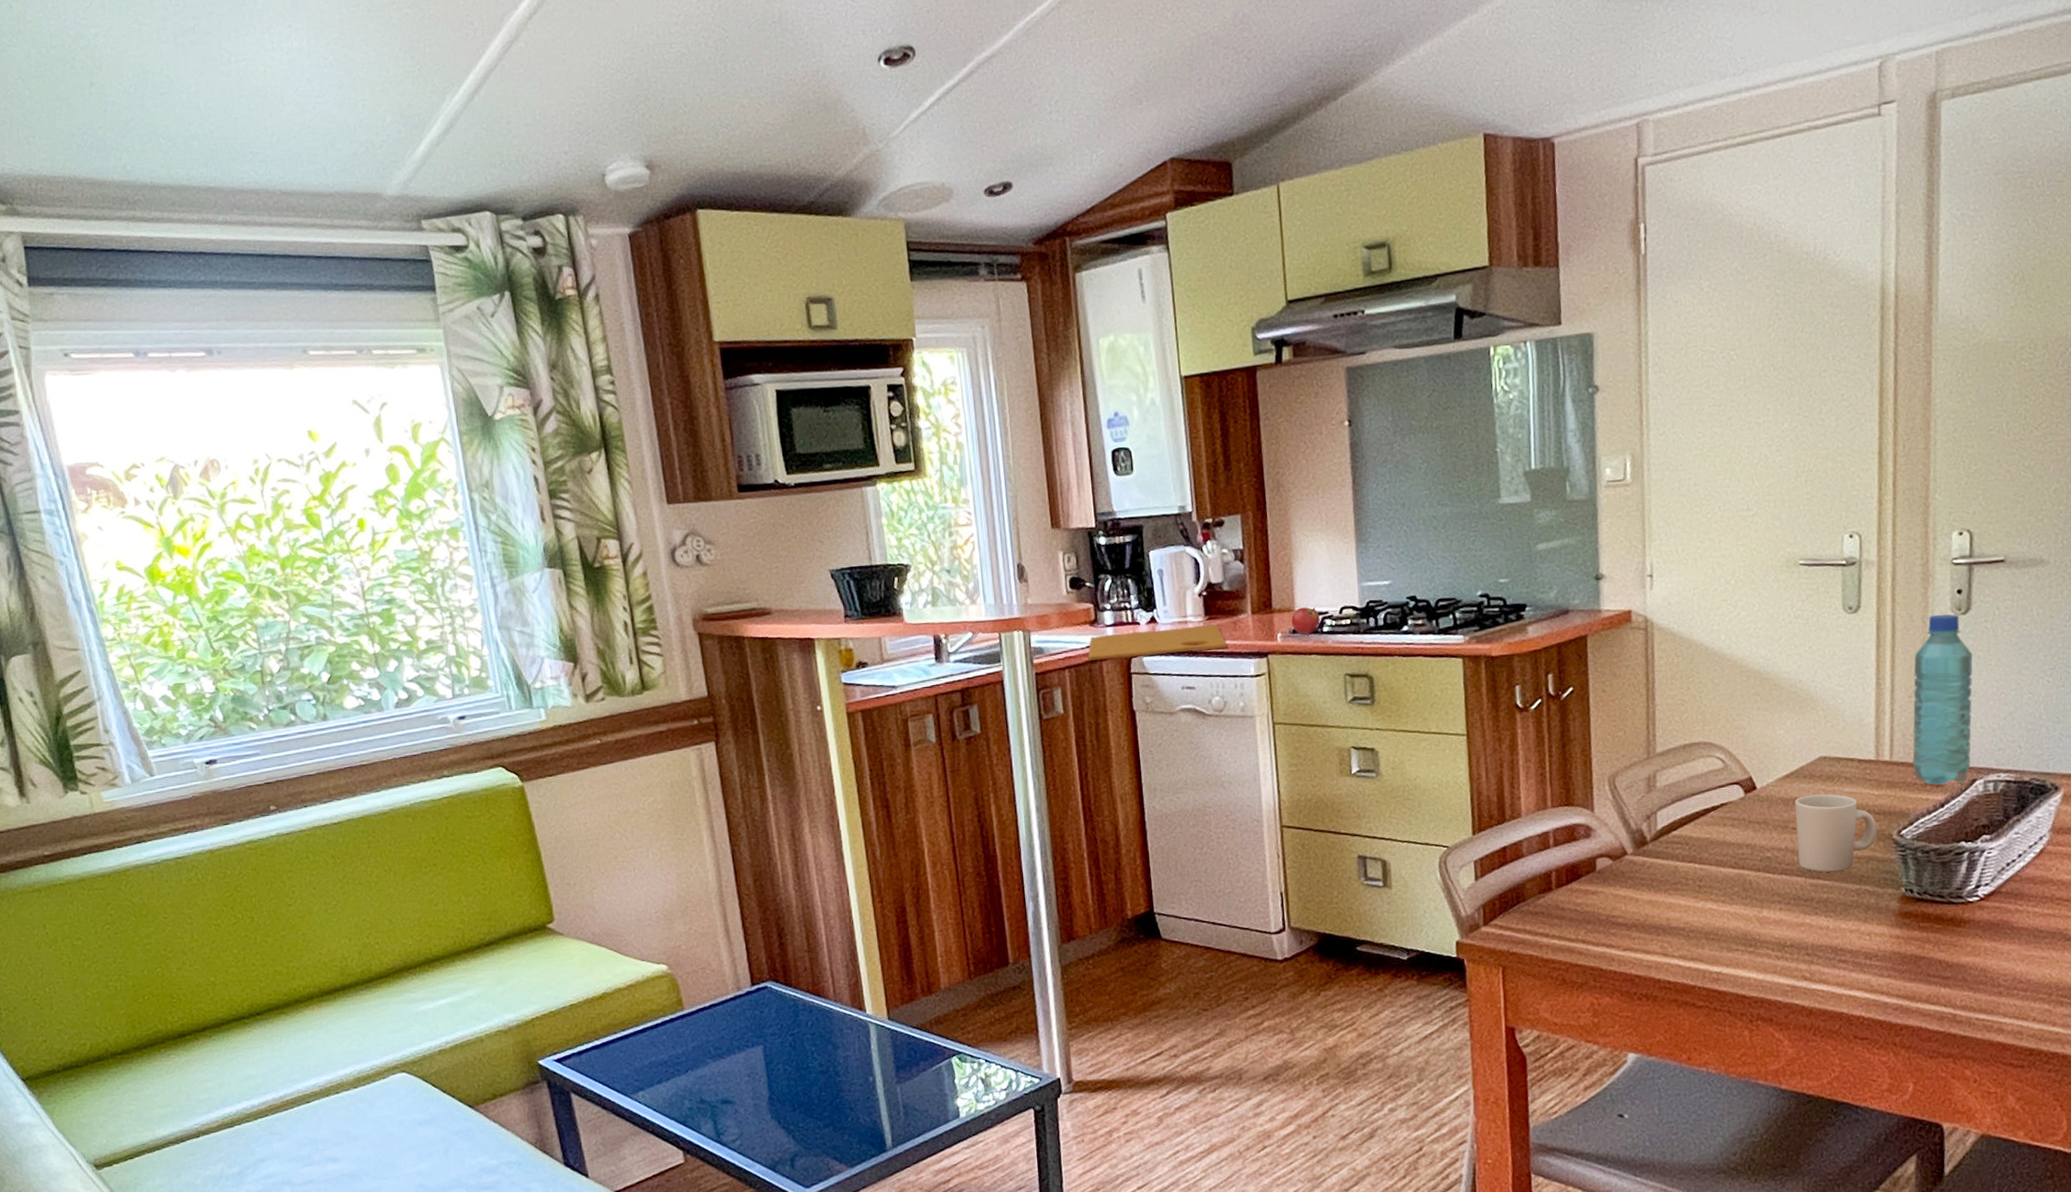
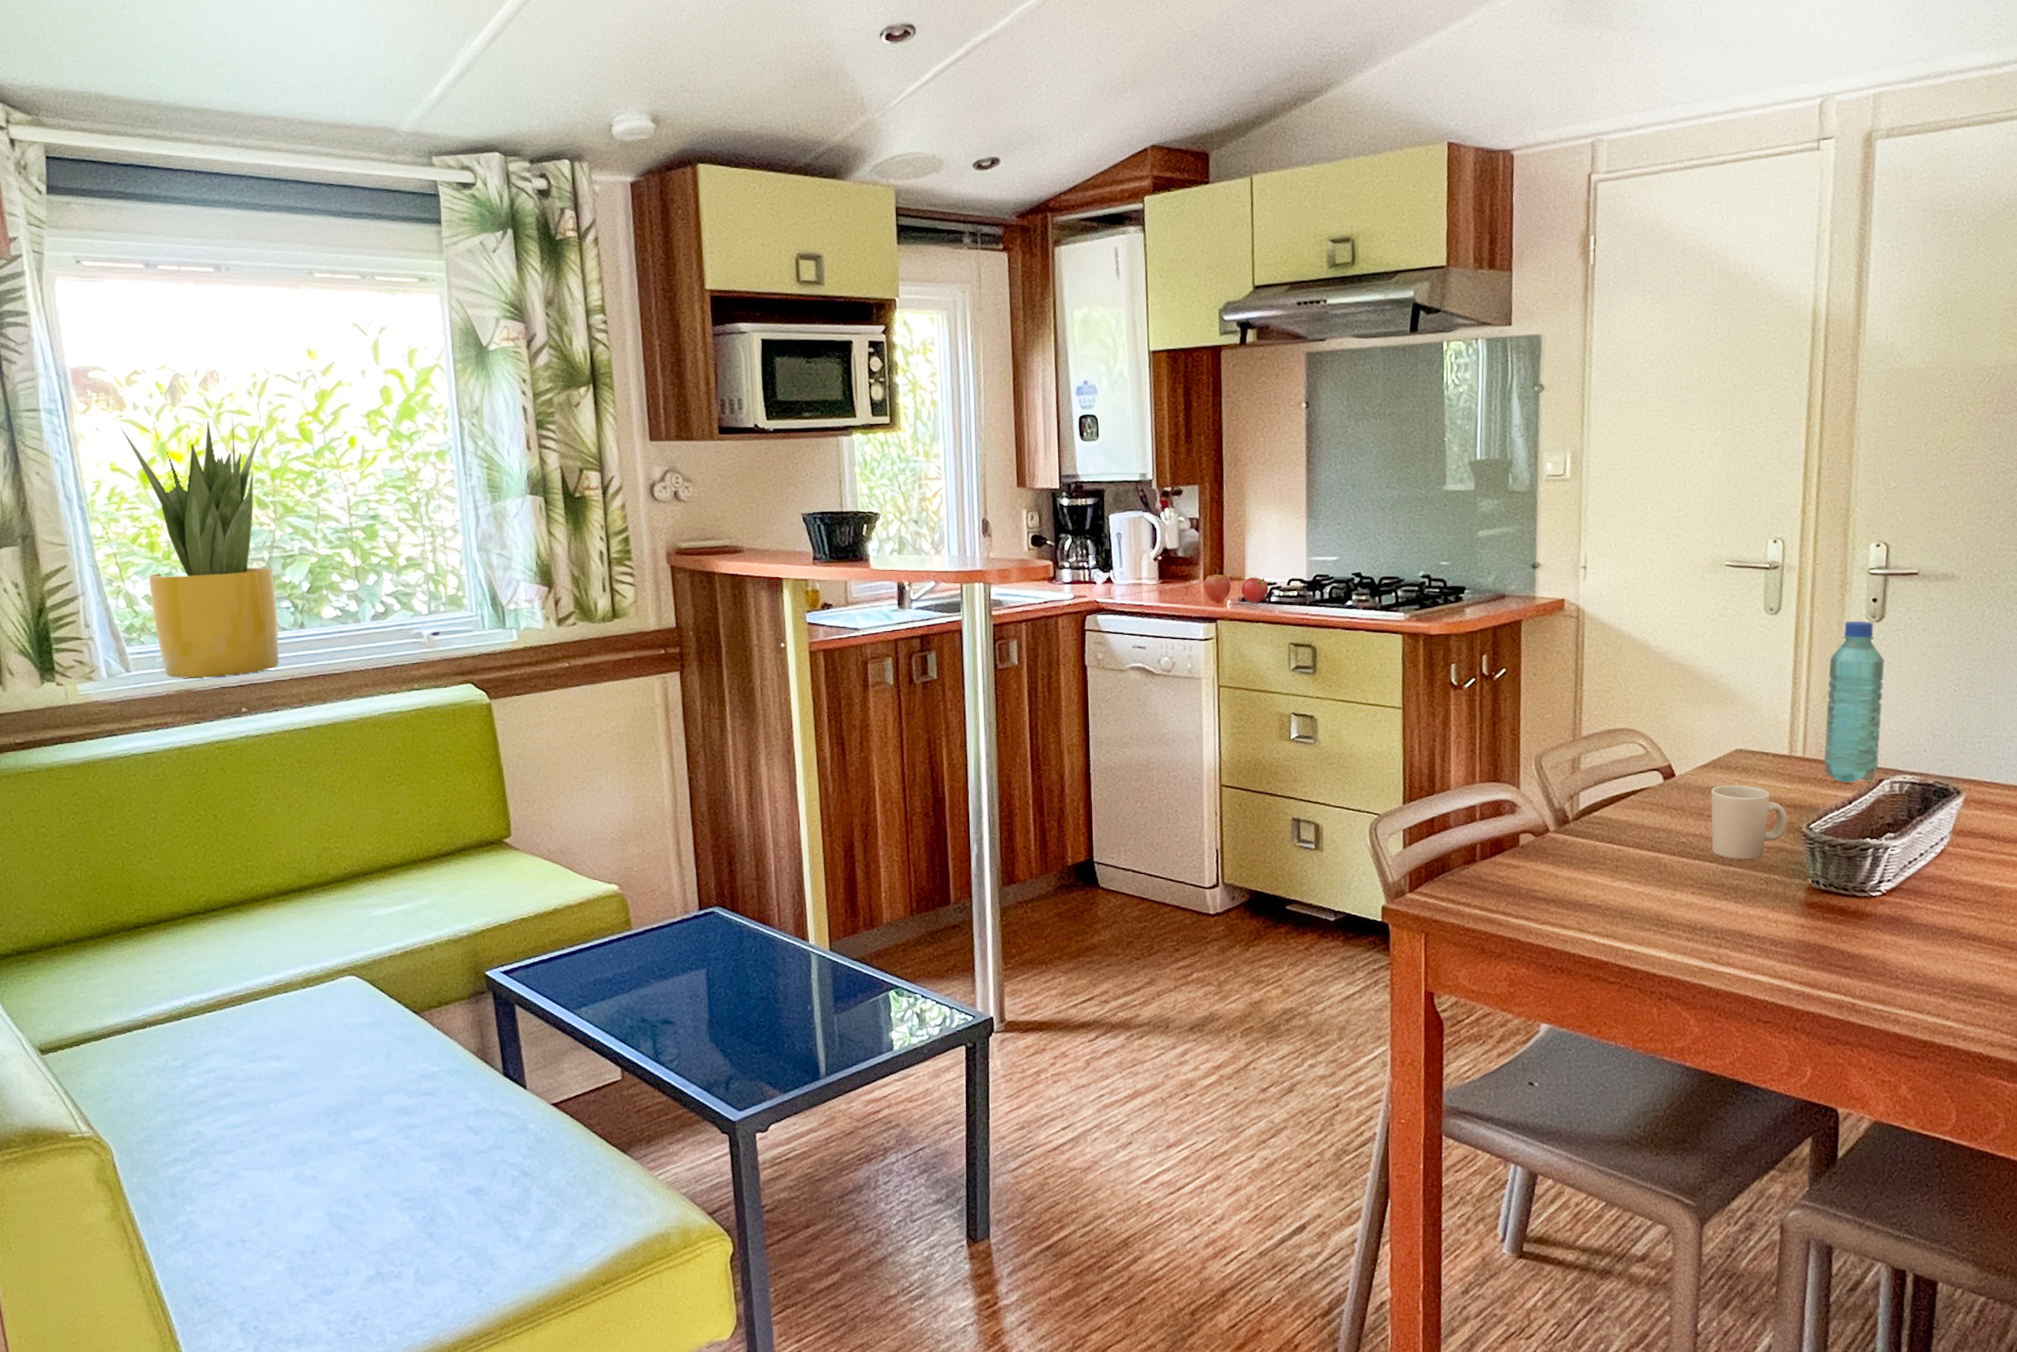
planter: none [123,502,305,780] -> present [120,413,279,678]
cutting board: present [1088,624,1227,661] -> none [1044,588,1179,615]
fruit: none [1252,600,1282,637] -> present [1204,568,1232,603]

